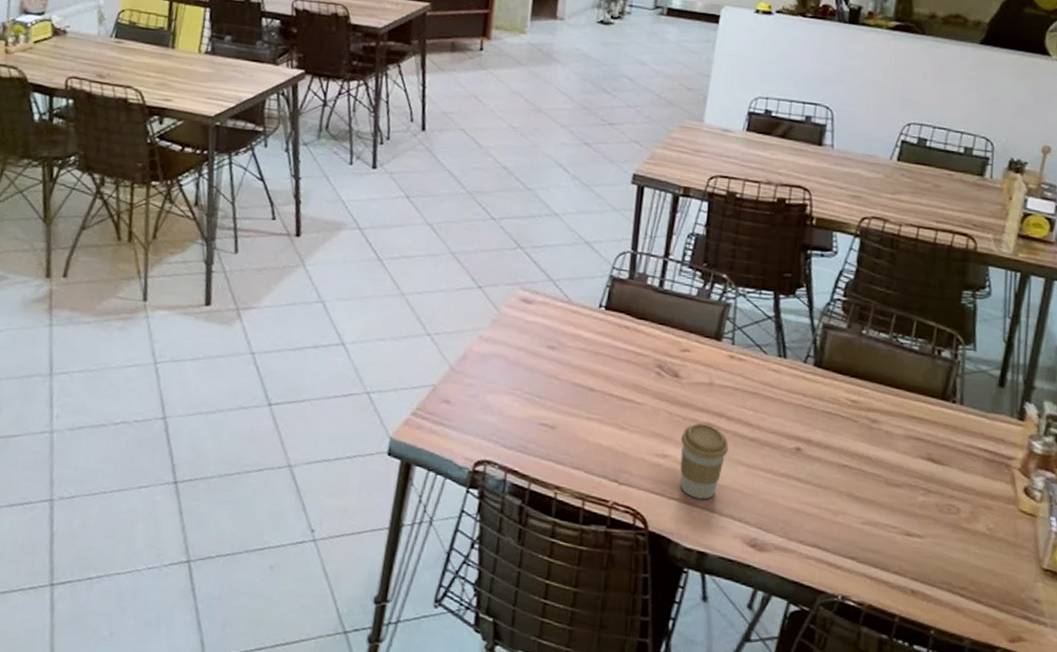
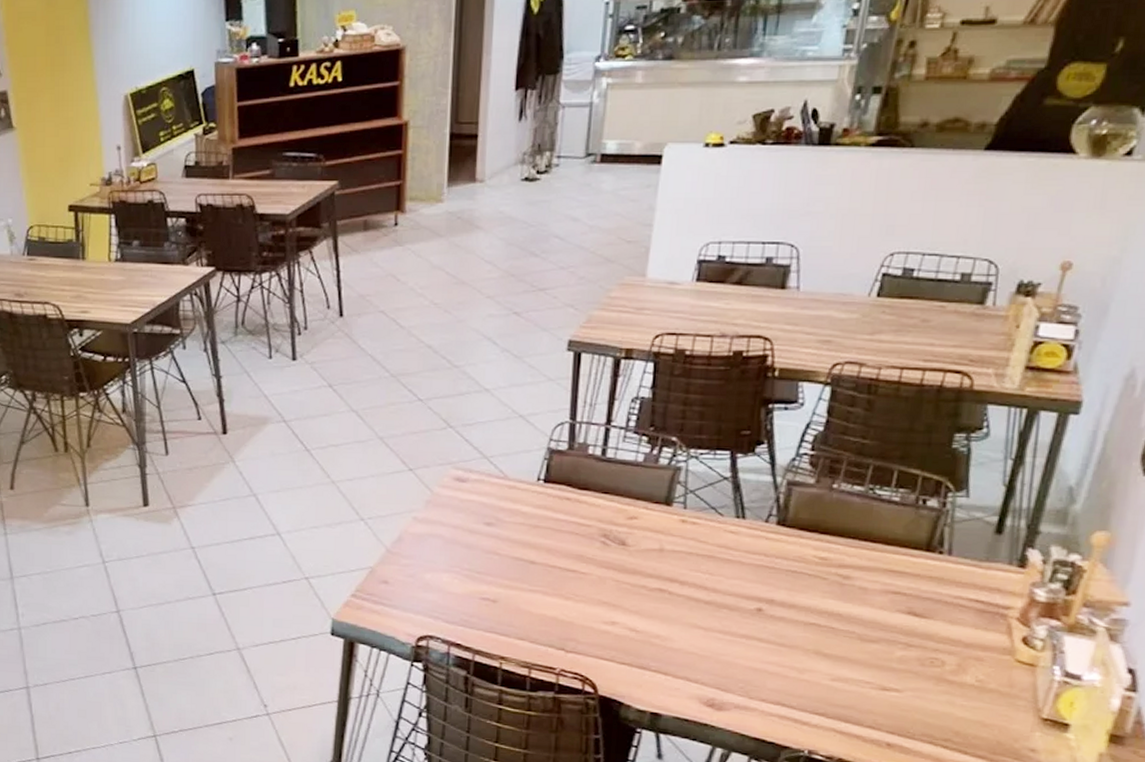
coffee cup: present [679,423,729,500] -> none [630,590,682,663]

